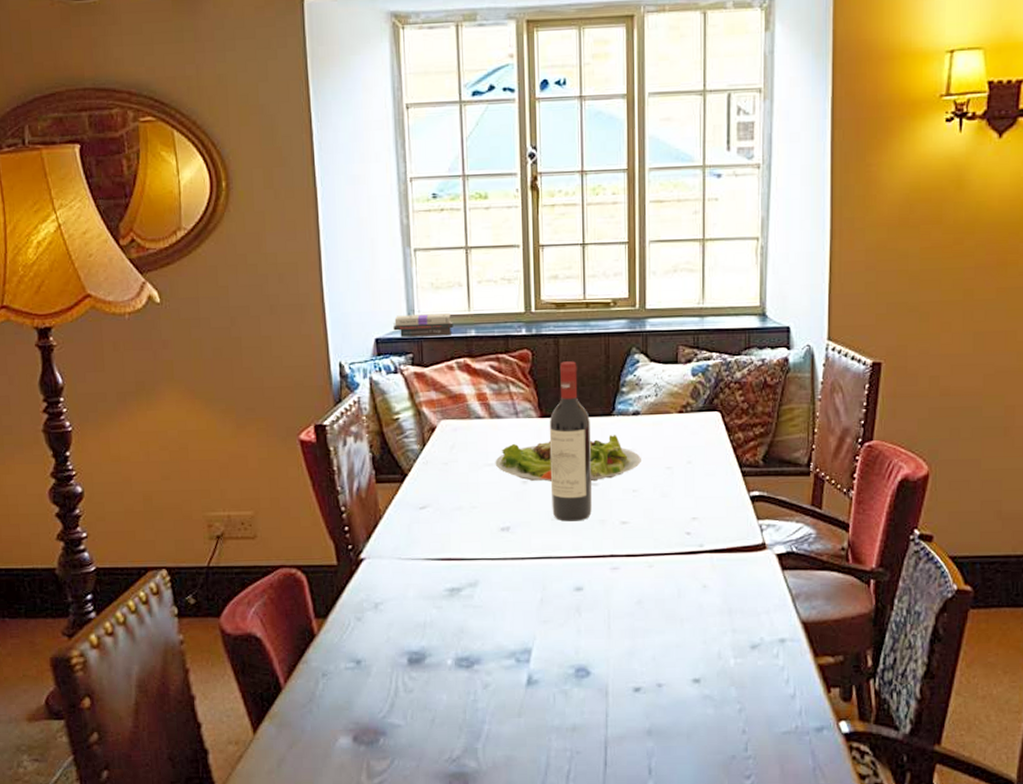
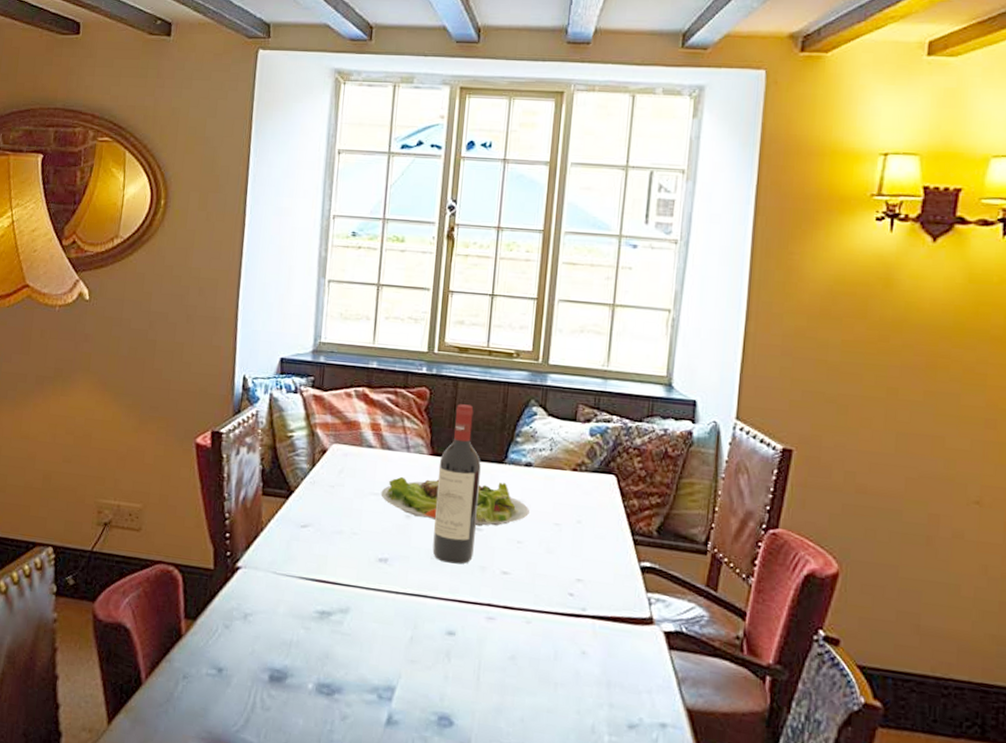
books: present [393,313,454,337] -> none [299,339,357,364]

